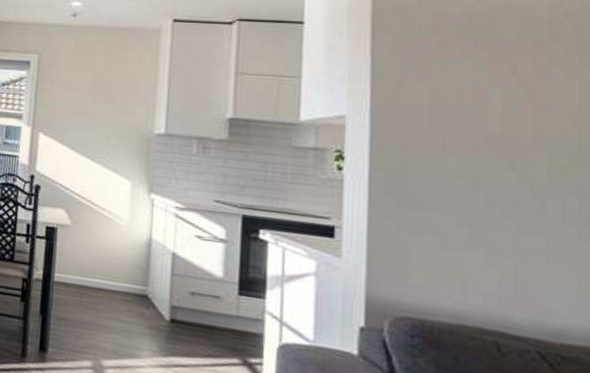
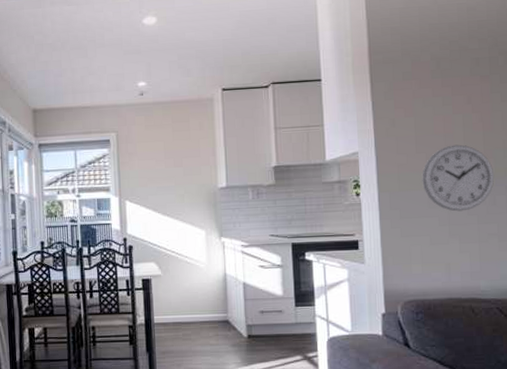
wall clock: none [434,124,547,213] -> present [422,144,495,212]

